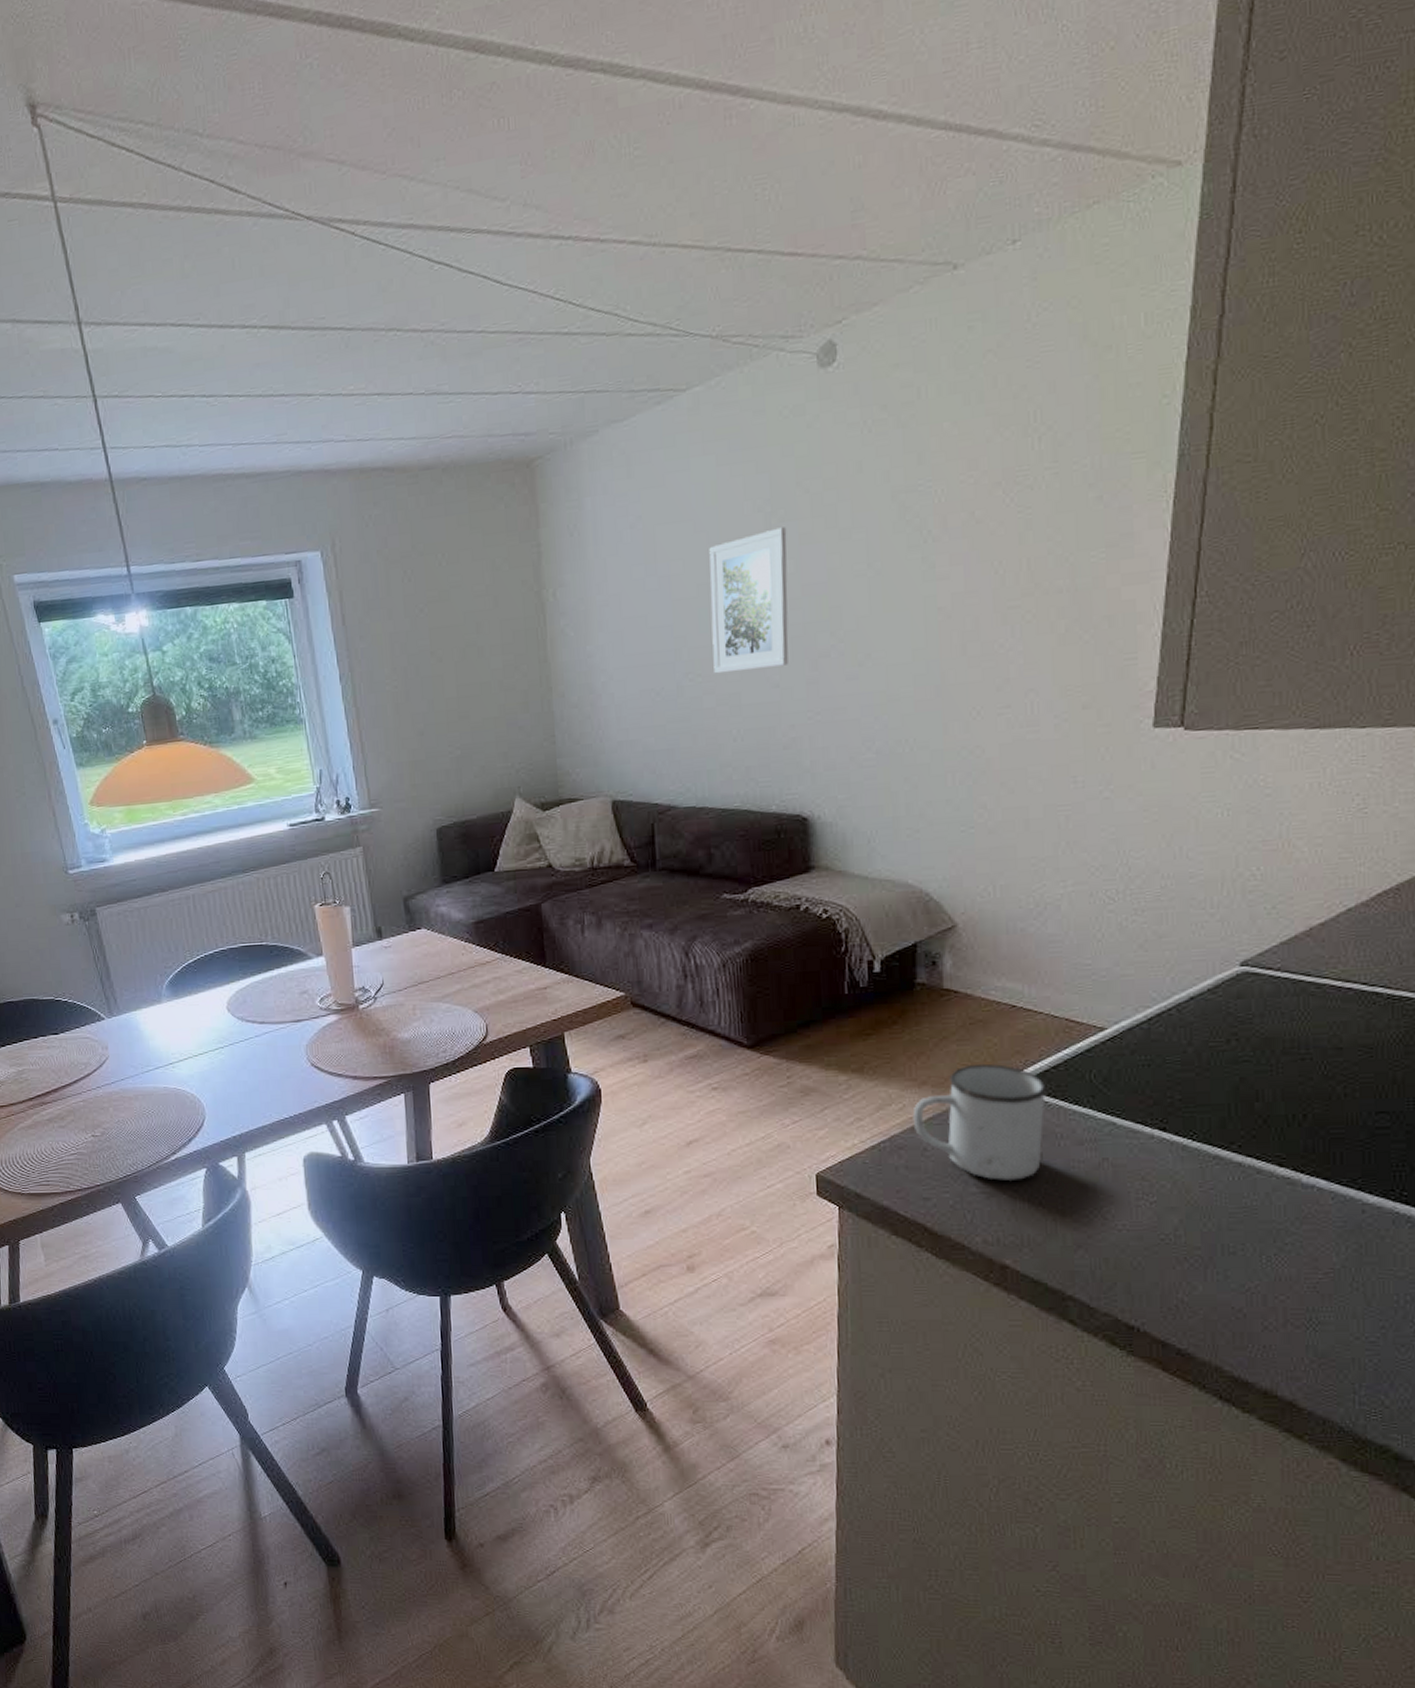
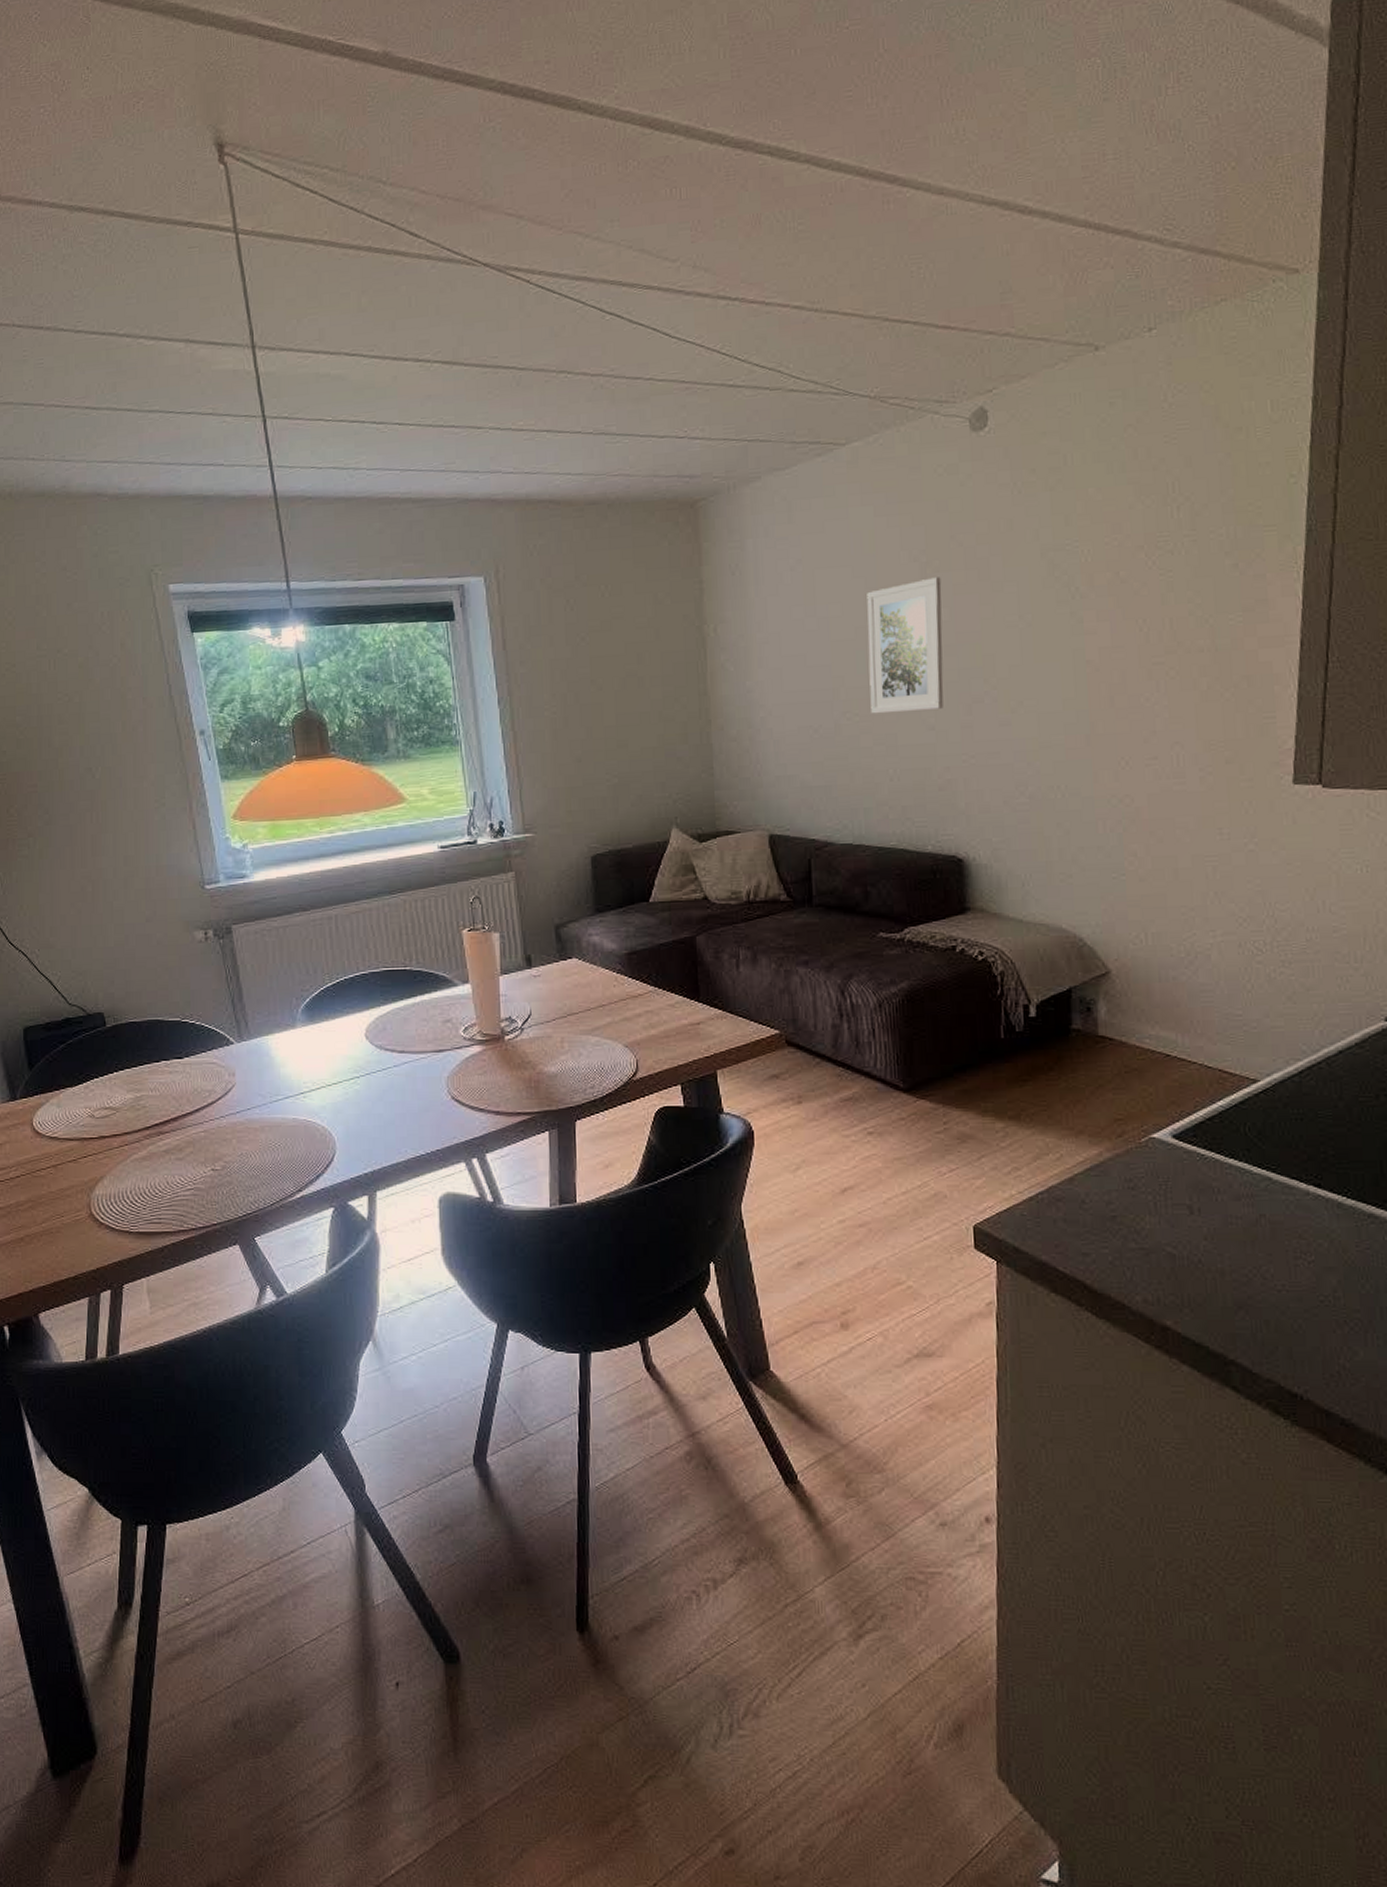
mug: present [912,1063,1047,1180] -> none [1070,1113,1203,1236]

